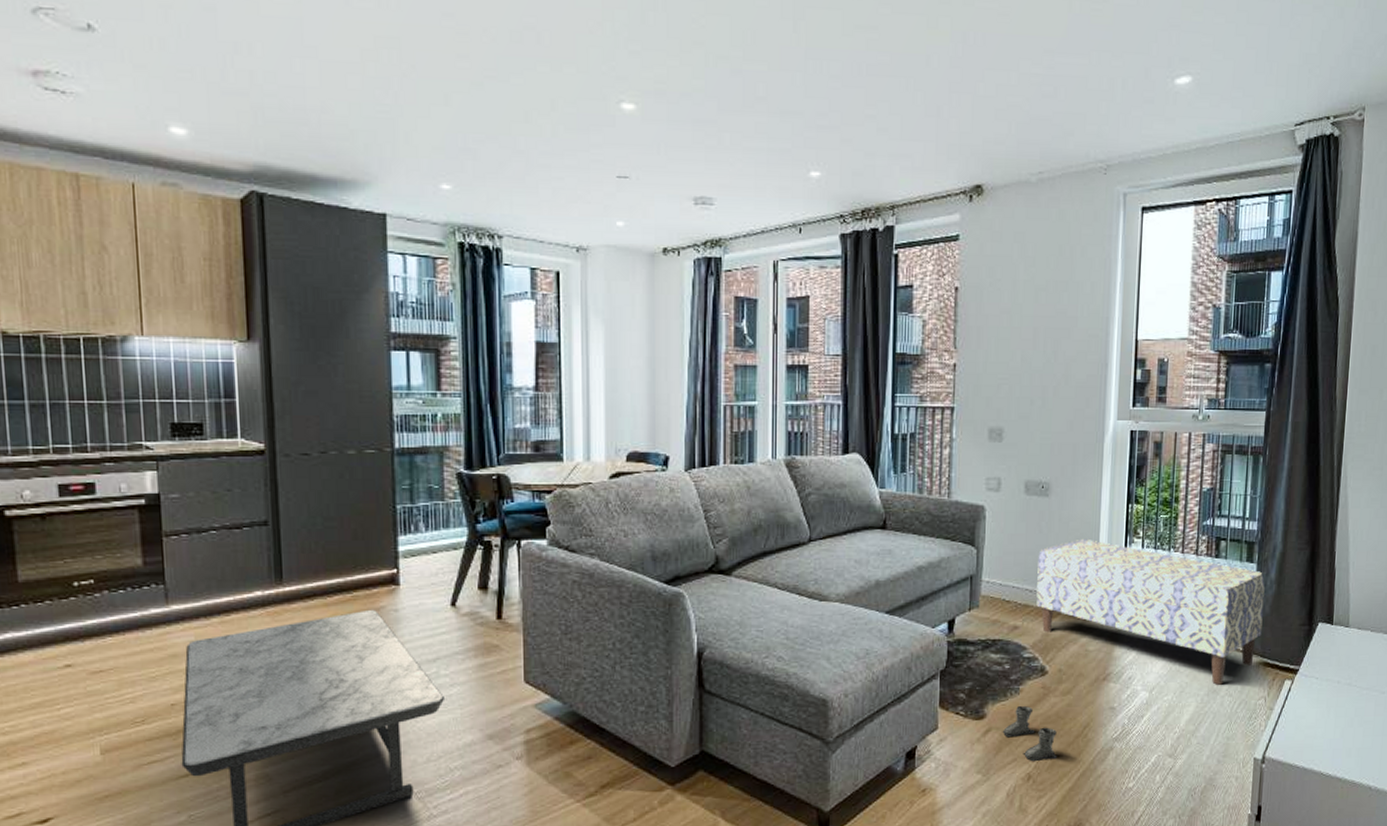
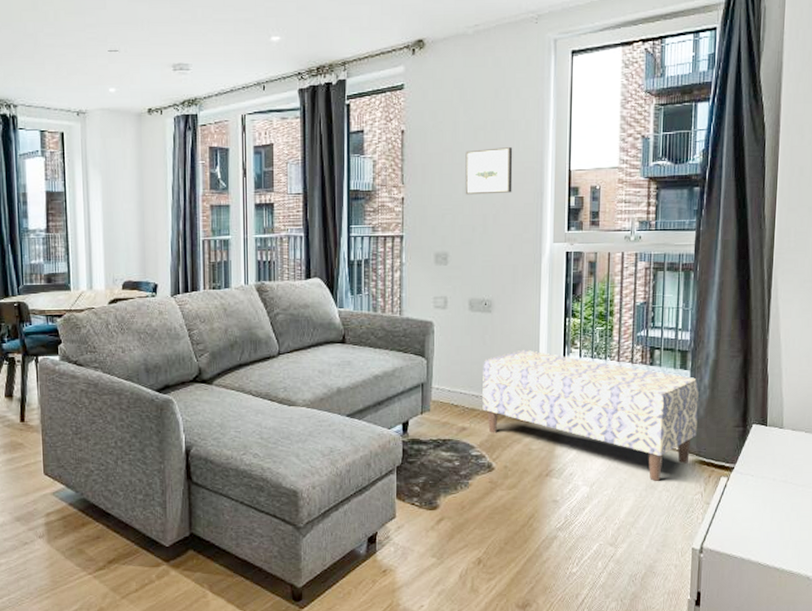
boots: present [1002,705,1057,762] -> none [454,497,505,548]
wall art: none [1023,311,1077,364] -> present [465,147,513,195]

